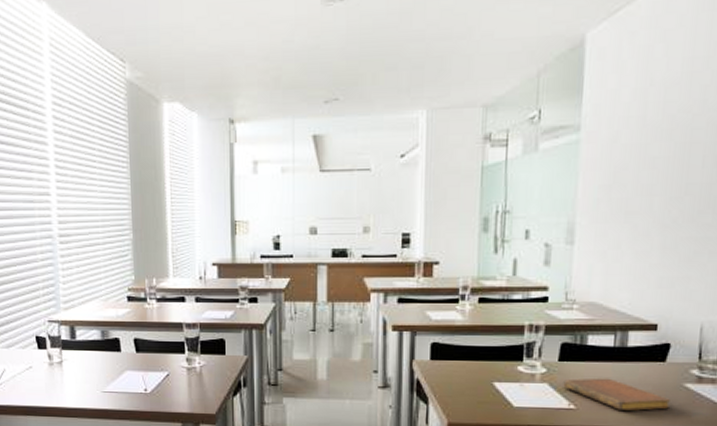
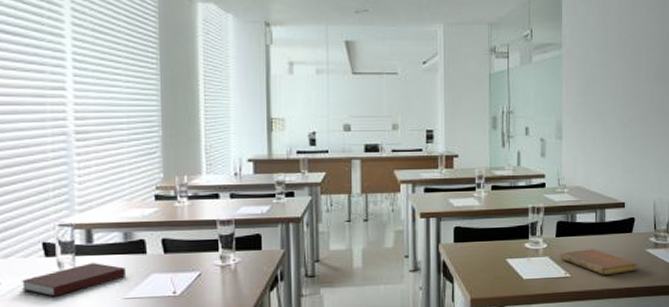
notebook: none [20,357,104,386] -> present [21,263,126,297]

